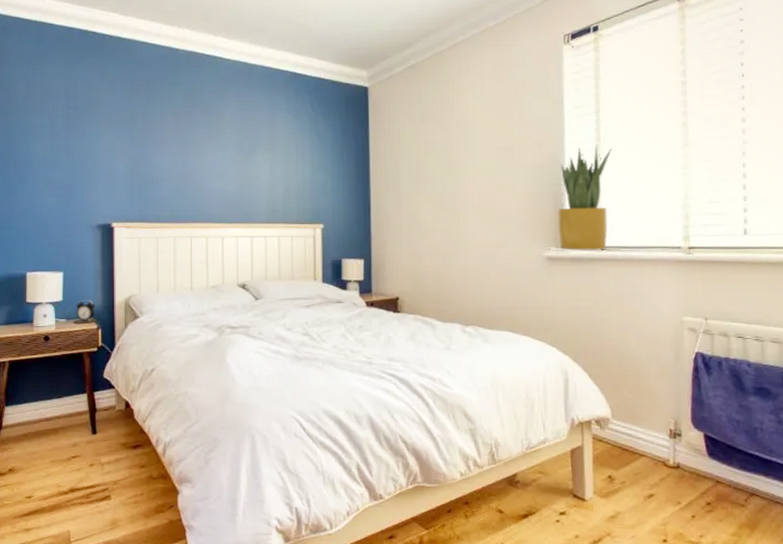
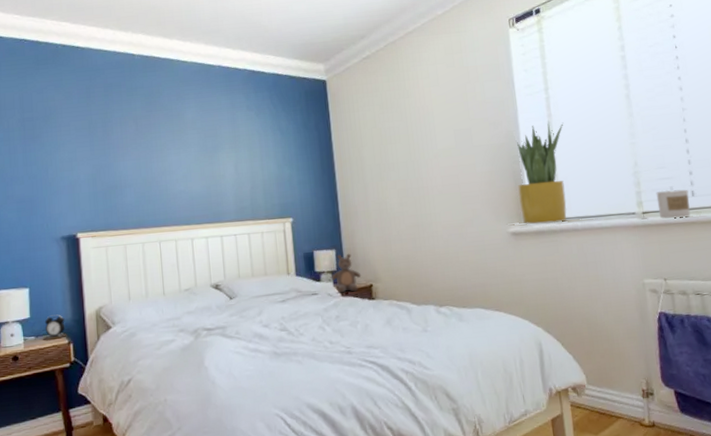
teddy bear: none [357,264,388,303] -> present [331,253,362,293]
candle: none [705,222,742,257] -> present [656,186,691,219]

